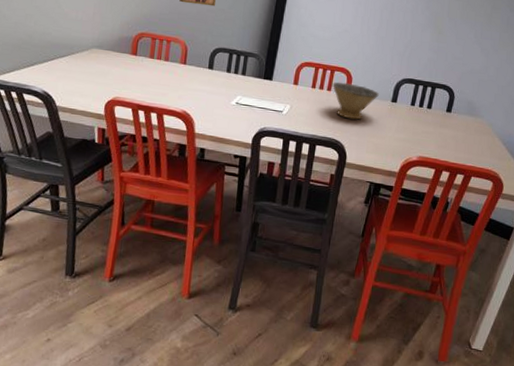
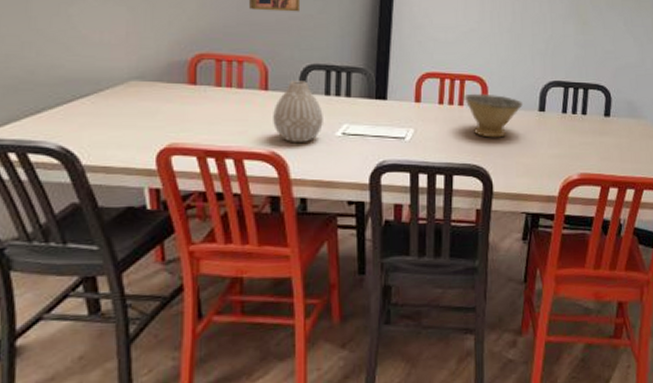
vase: none [187,59,224,107] -> present [273,81,323,144]

